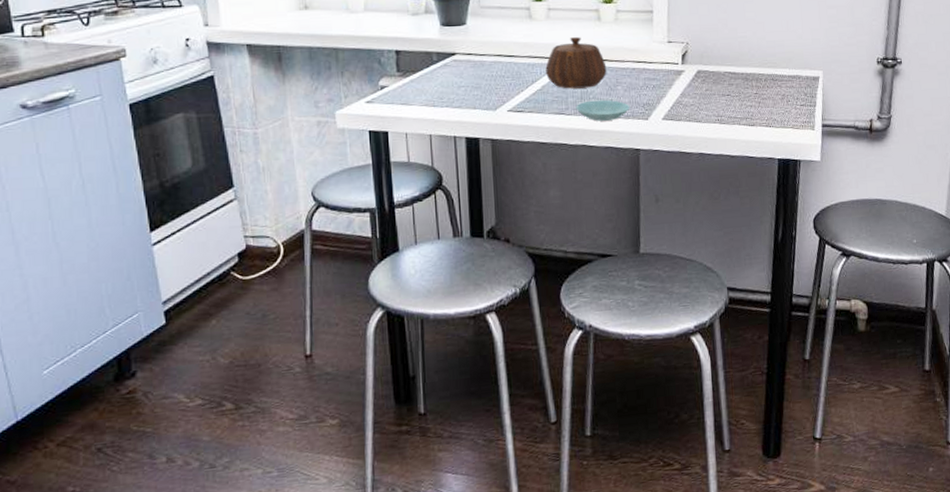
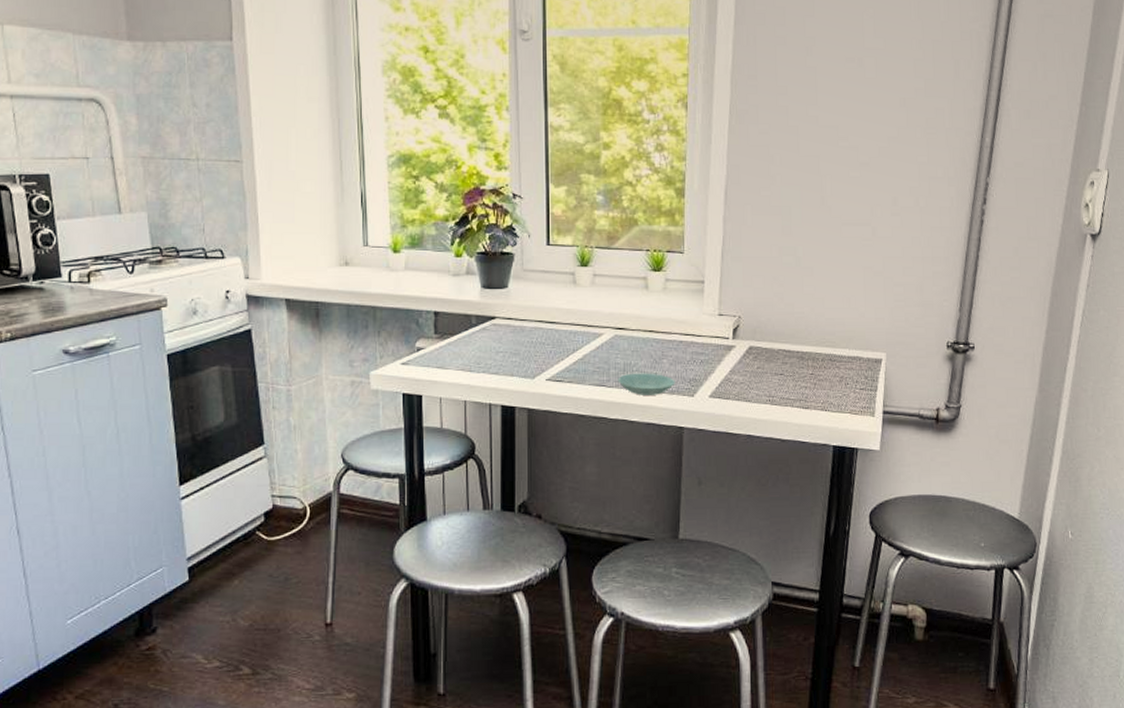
teapot: present [545,37,607,89] -> none [588,306,652,360]

